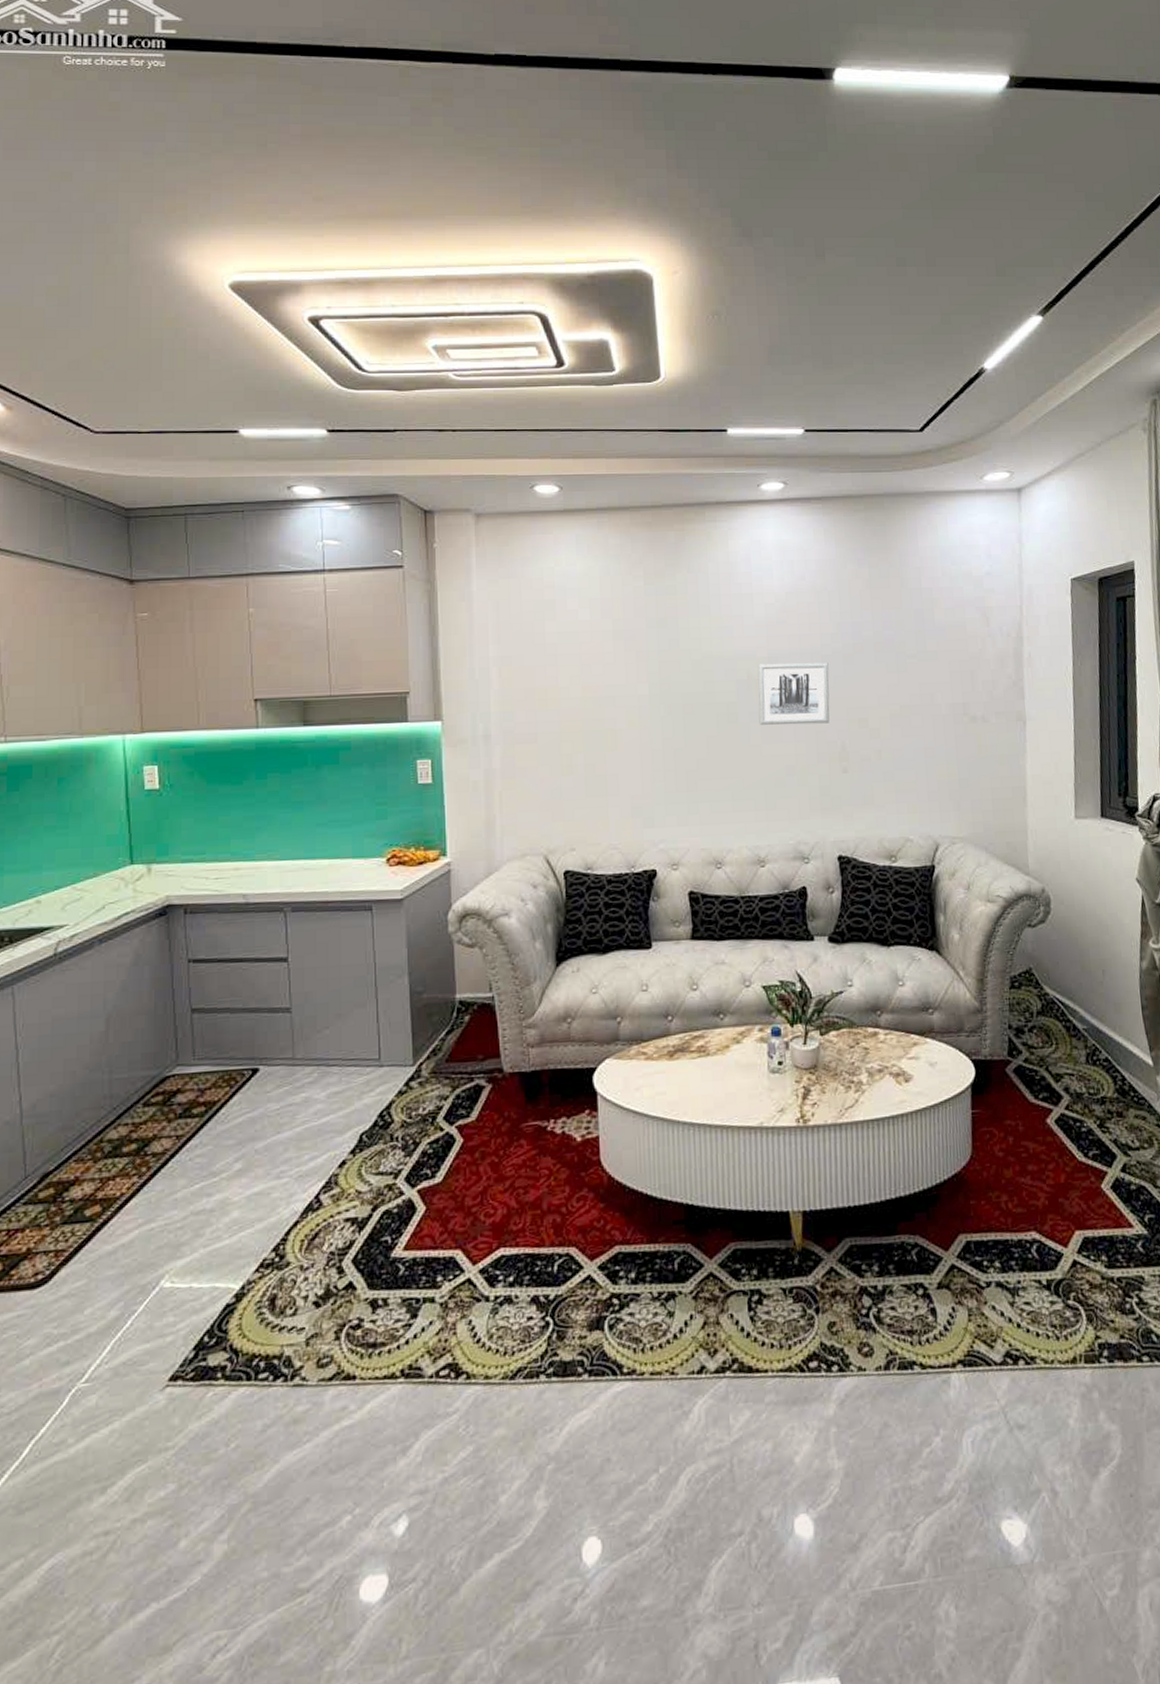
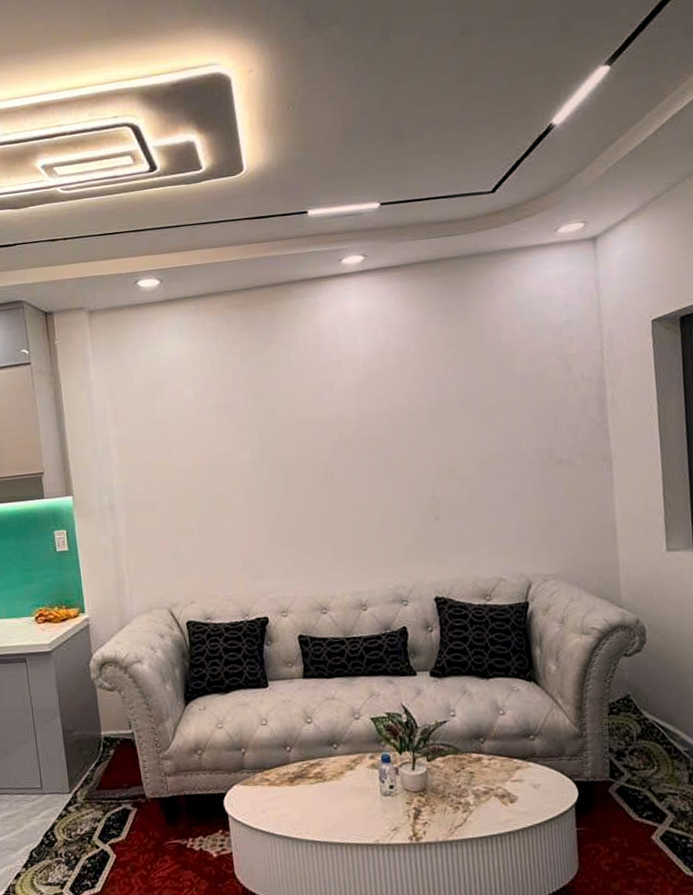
wall art: present [758,662,830,725] -> none [350,419,420,481]

